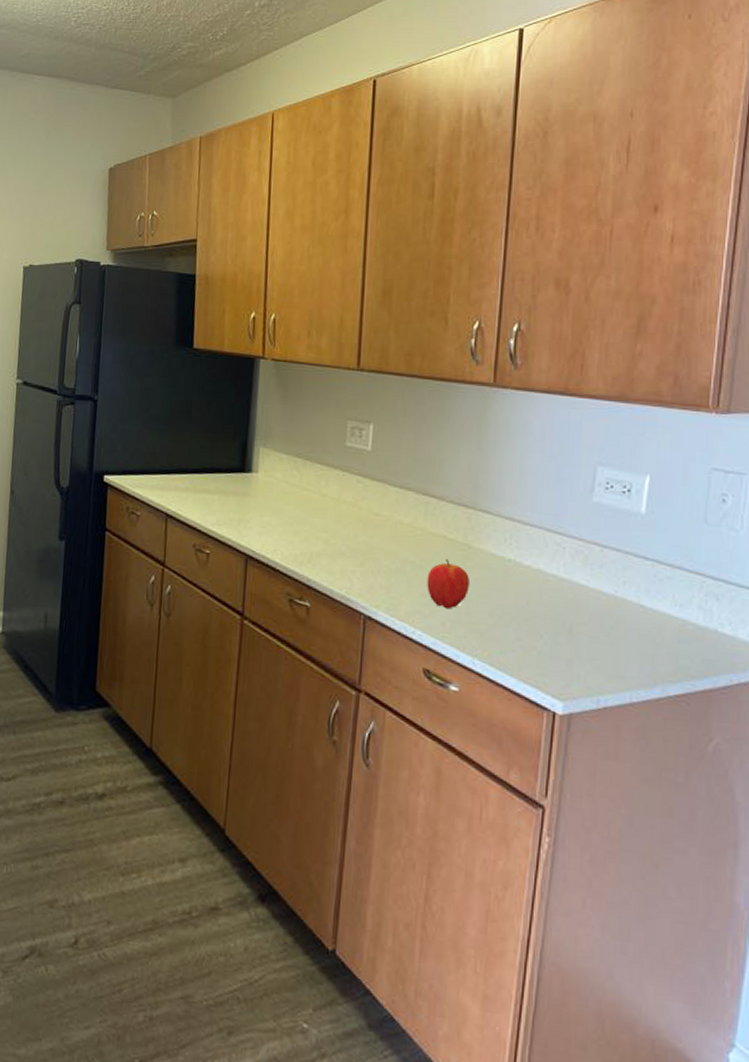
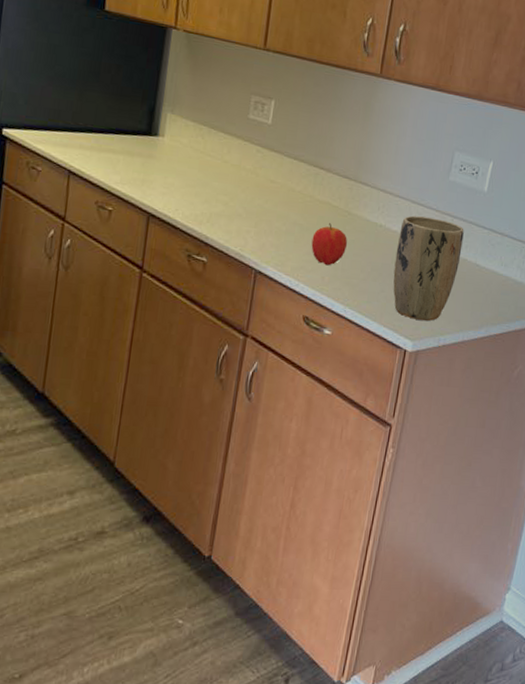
plant pot: none [530,546,619,676] -> present [393,215,464,321]

